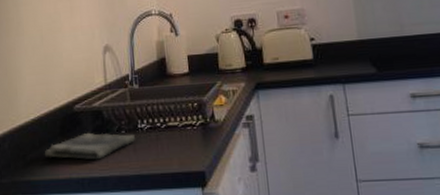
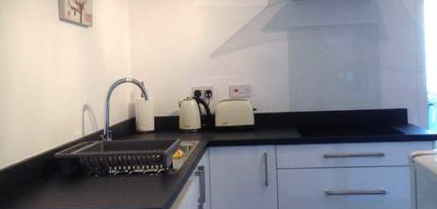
dish towel: present [45,132,136,160] -> none [27,175,107,198]

